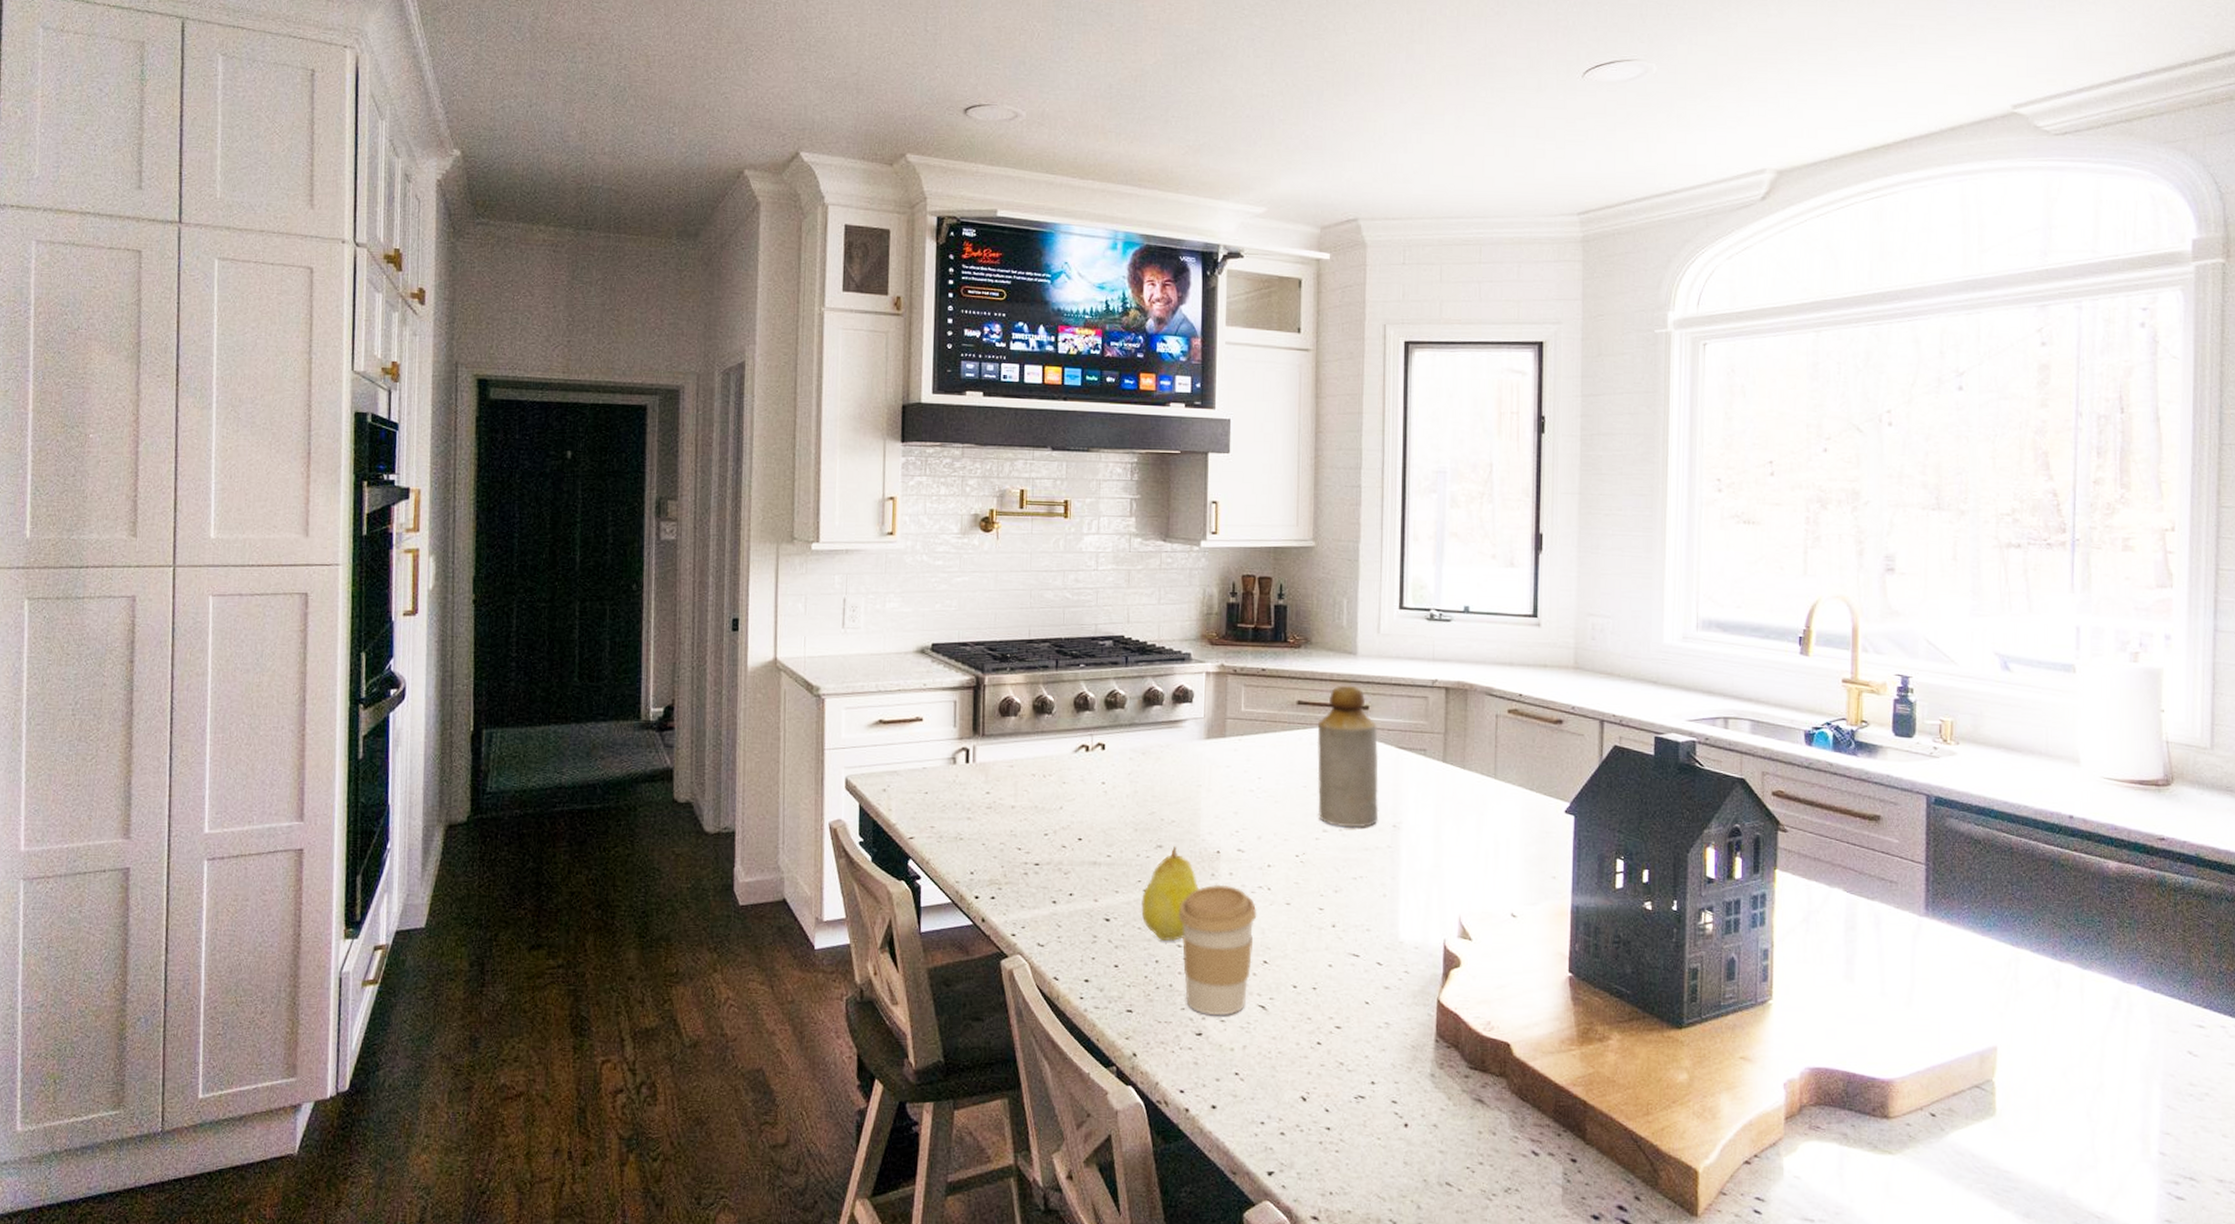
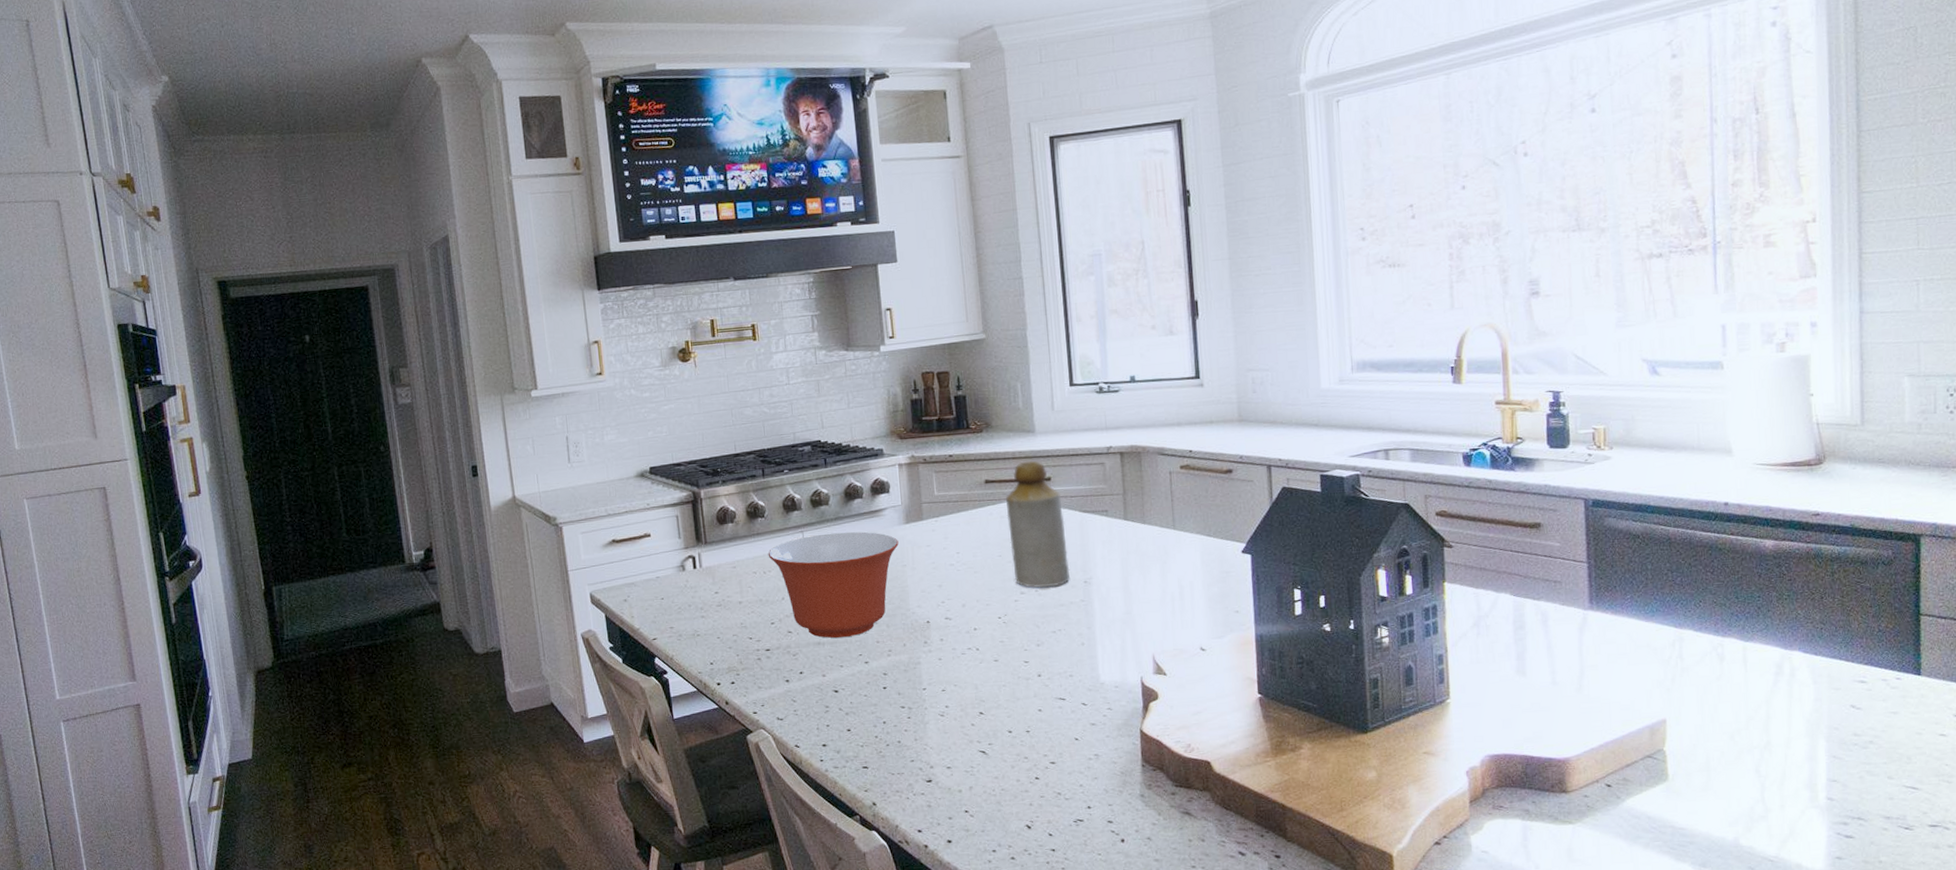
mixing bowl: none [1050,740,1196,860] -> present [768,531,899,639]
fruit: present [1141,847,1199,941] -> none [864,621,914,704]
coffee cup: present [1178,884,1257,1016] -> none [898,650,969,765]

